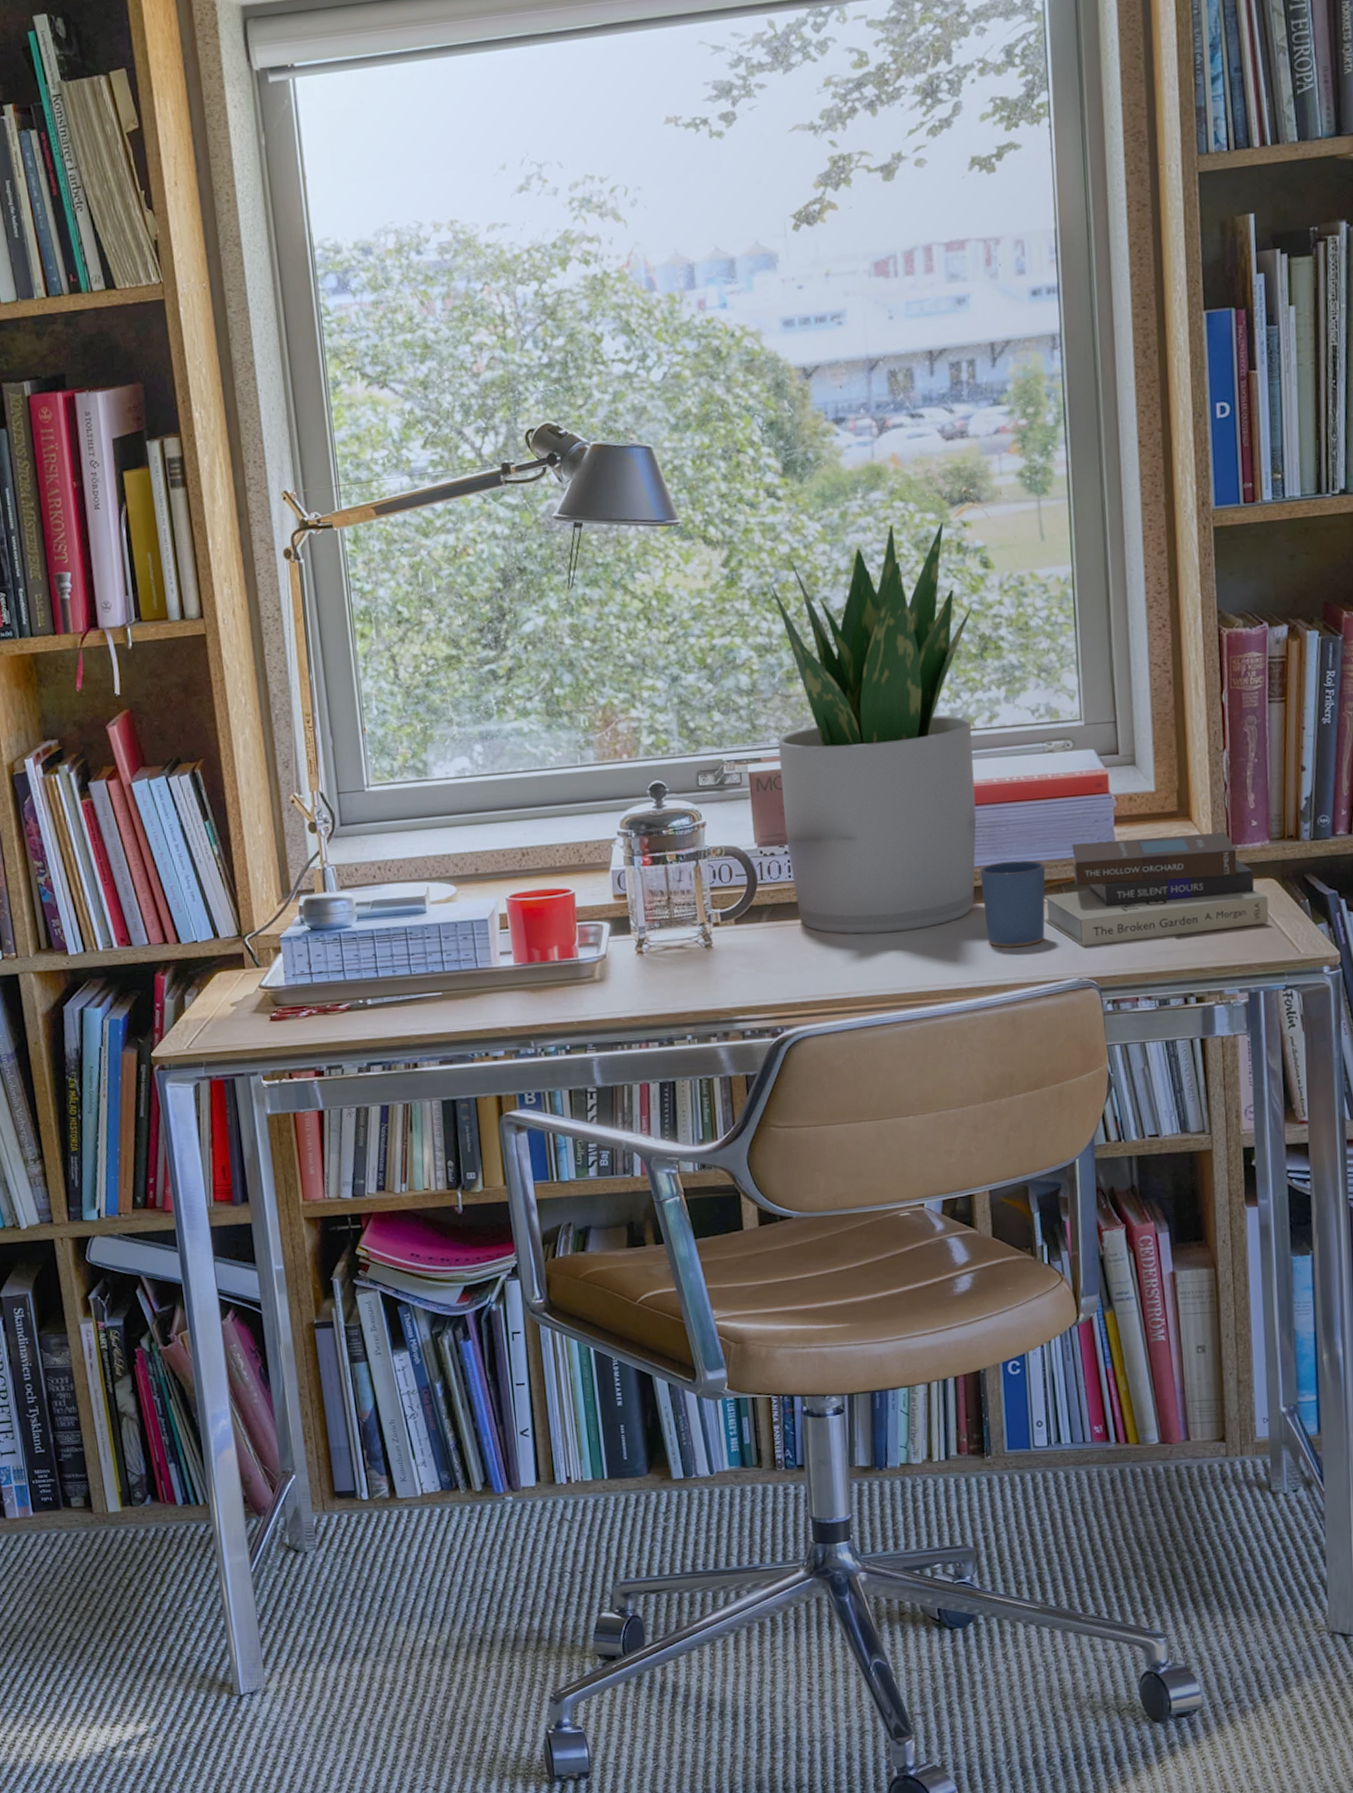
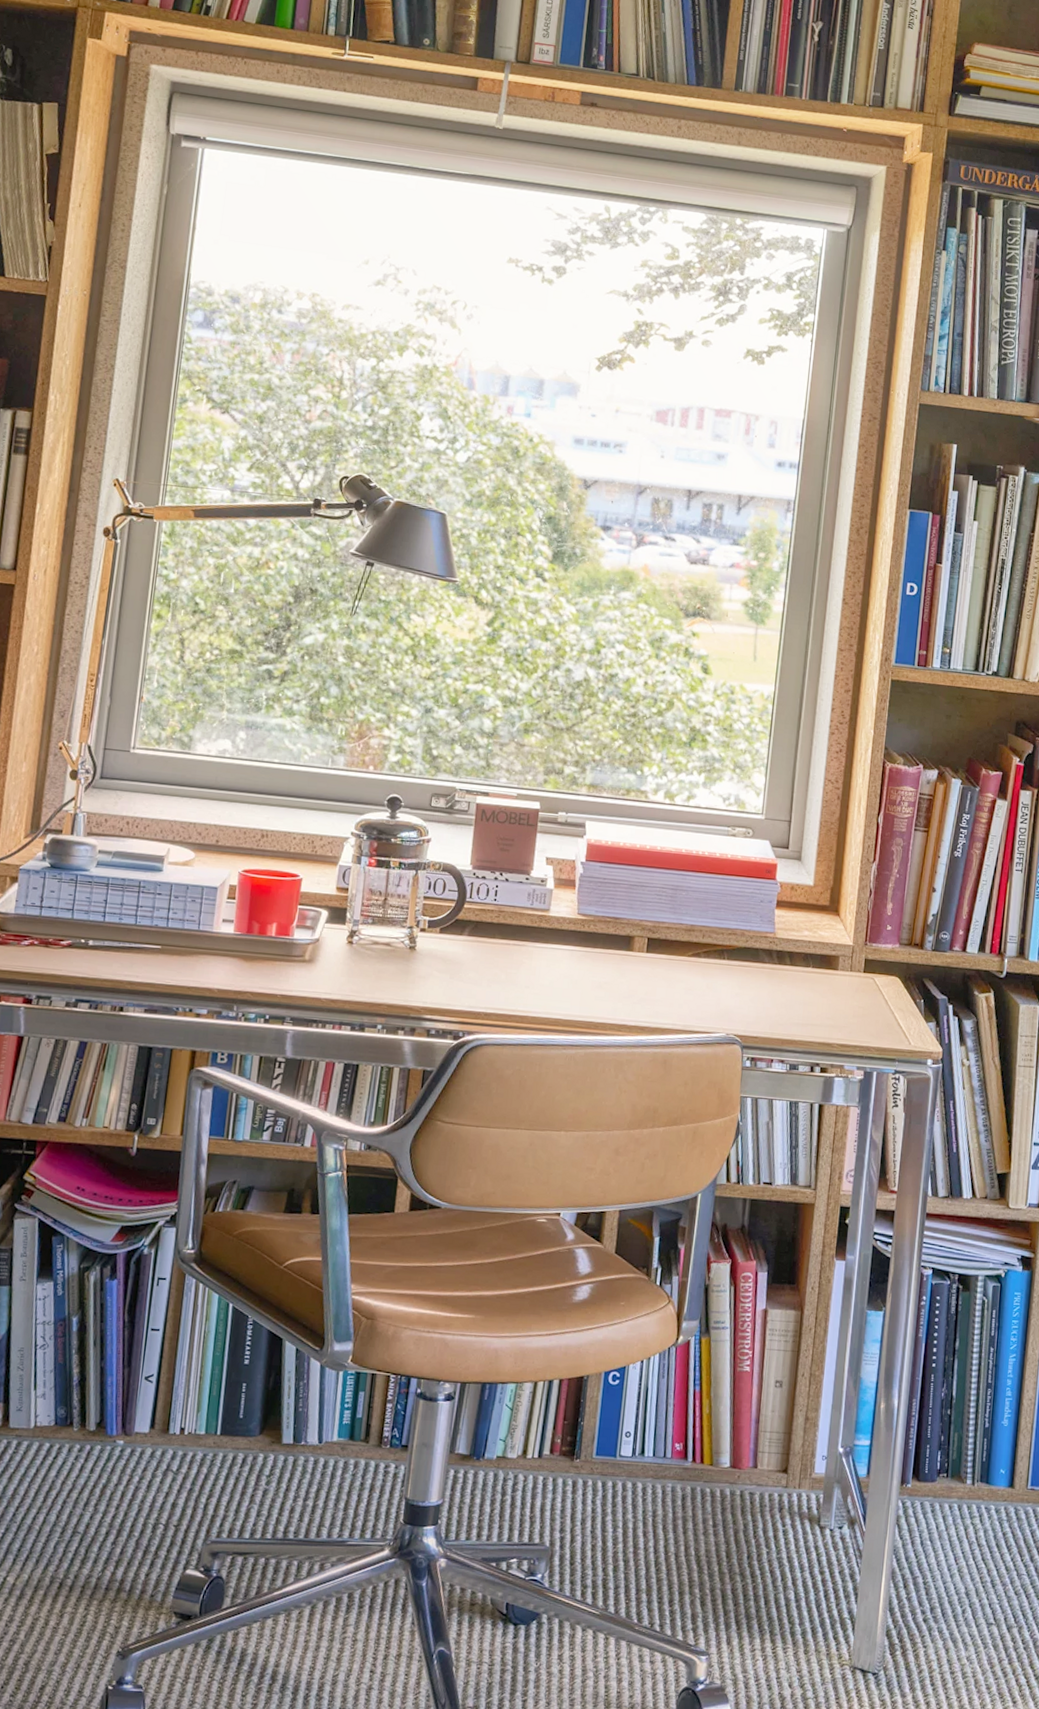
planter: present [772,521,977,935] -> none [497,622,689,967]
mug: present [980,860,1046,948] -> none [655,921,714,998]
books: present [1043,832,1269,946] -> none [705,917,891,1015]

